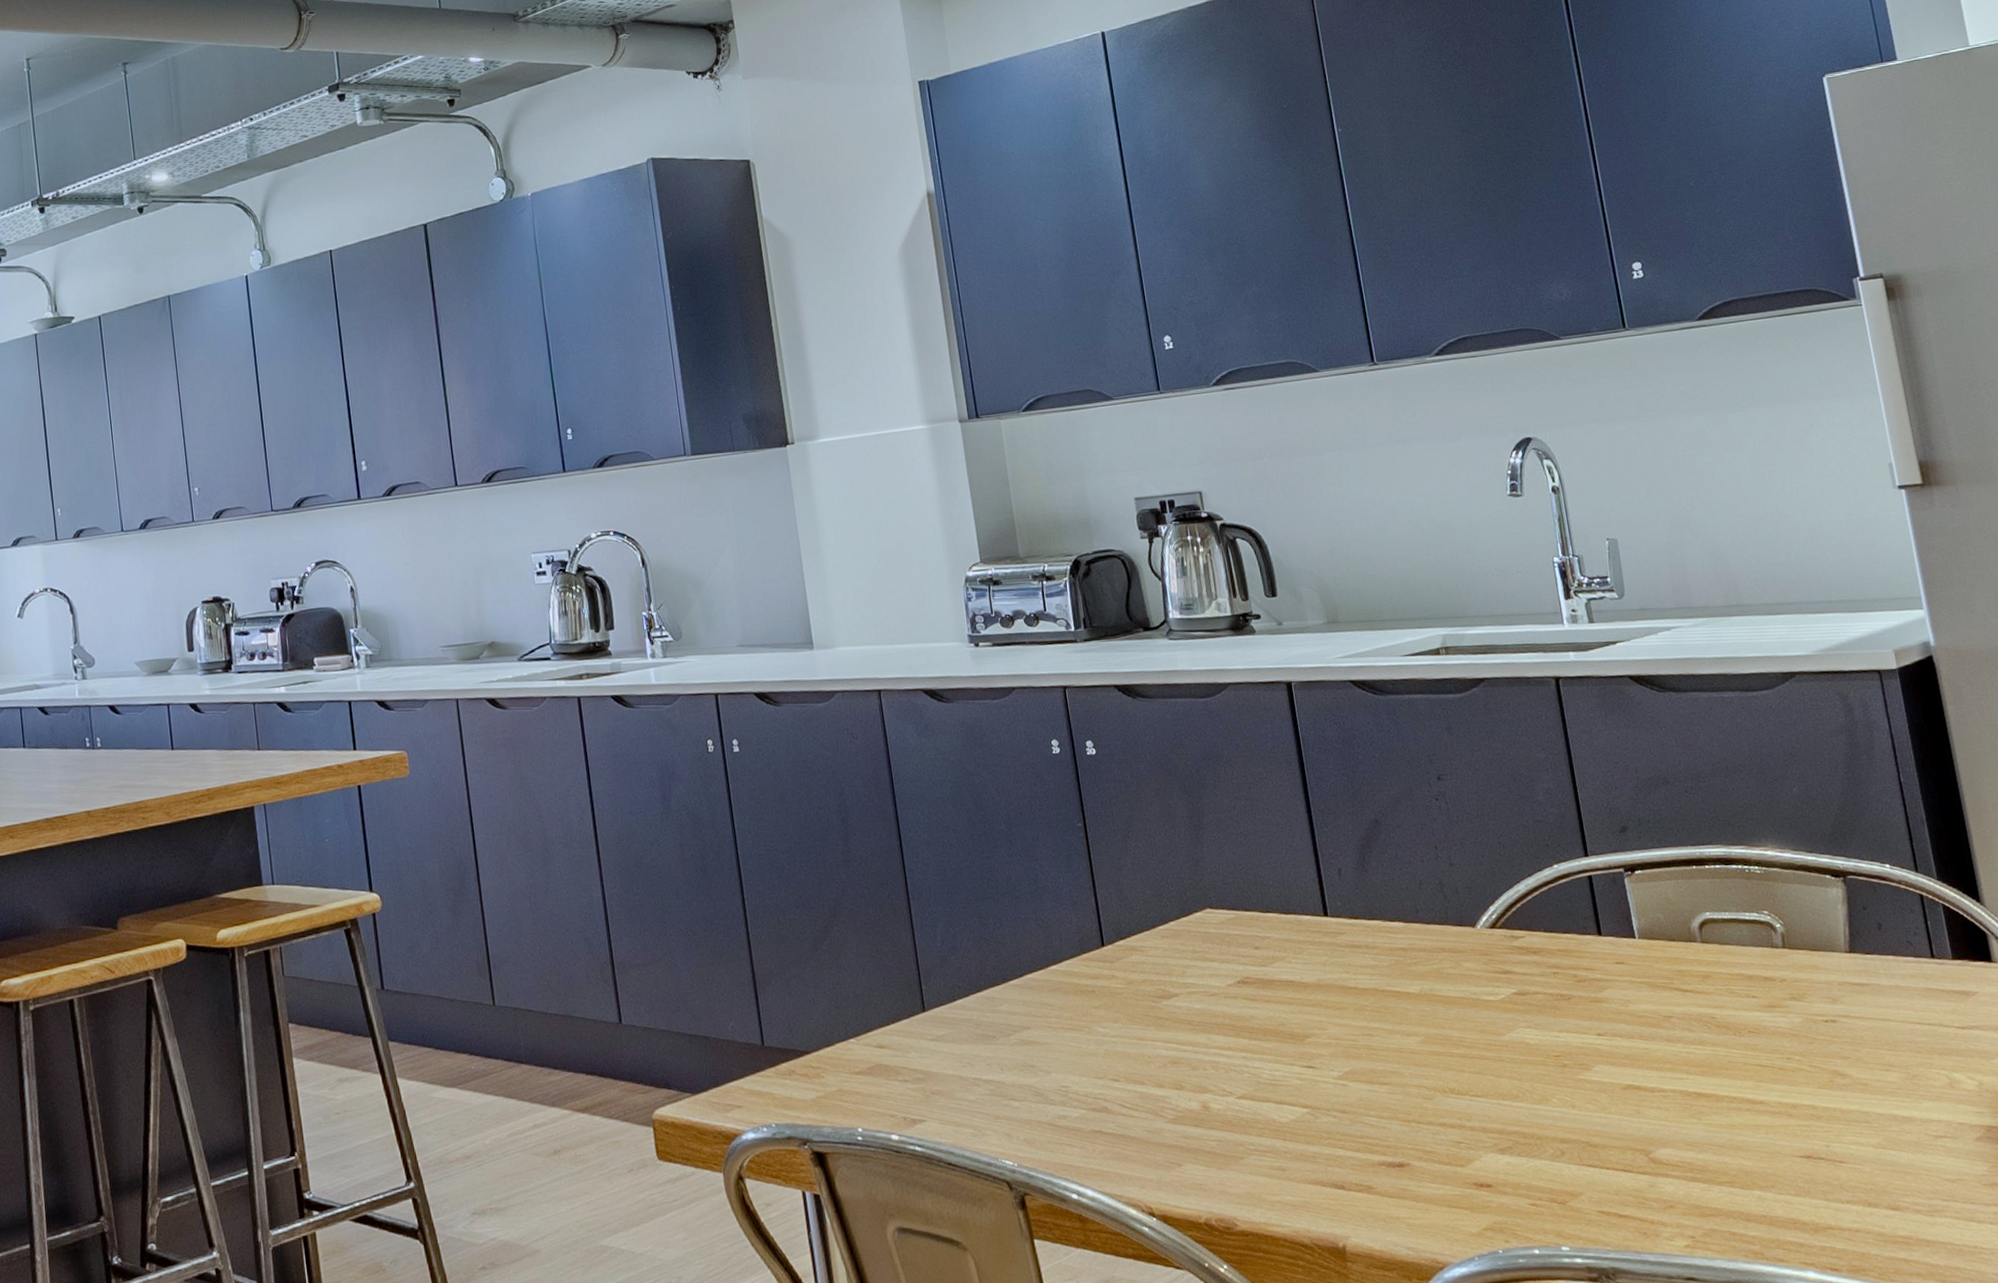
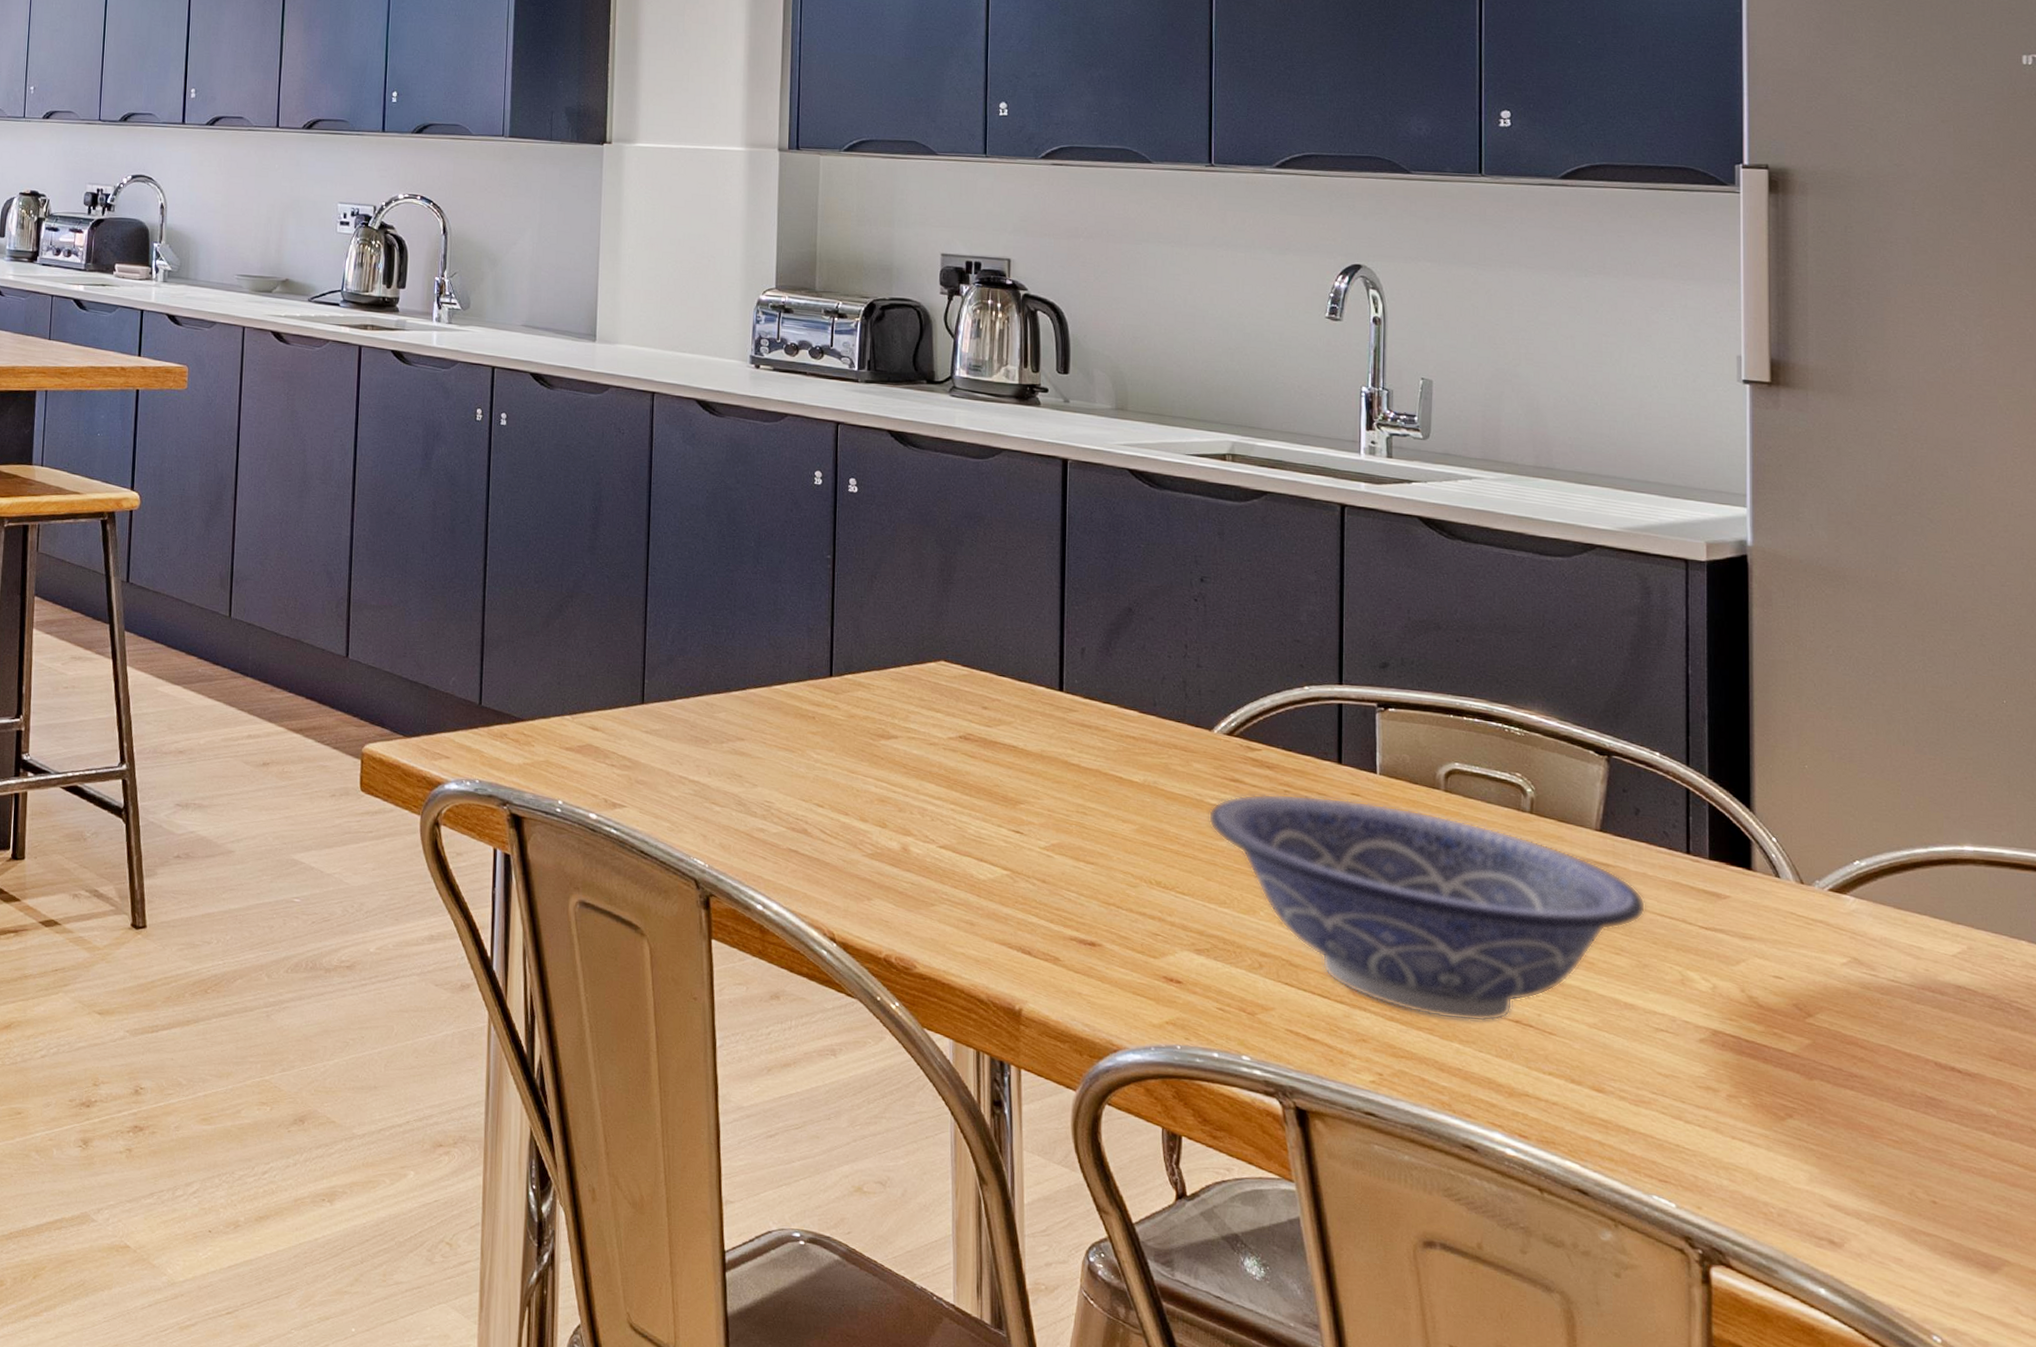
decorative bowl: none [1486,967,1905,1169] -> present [1208,793,1646,1022]

